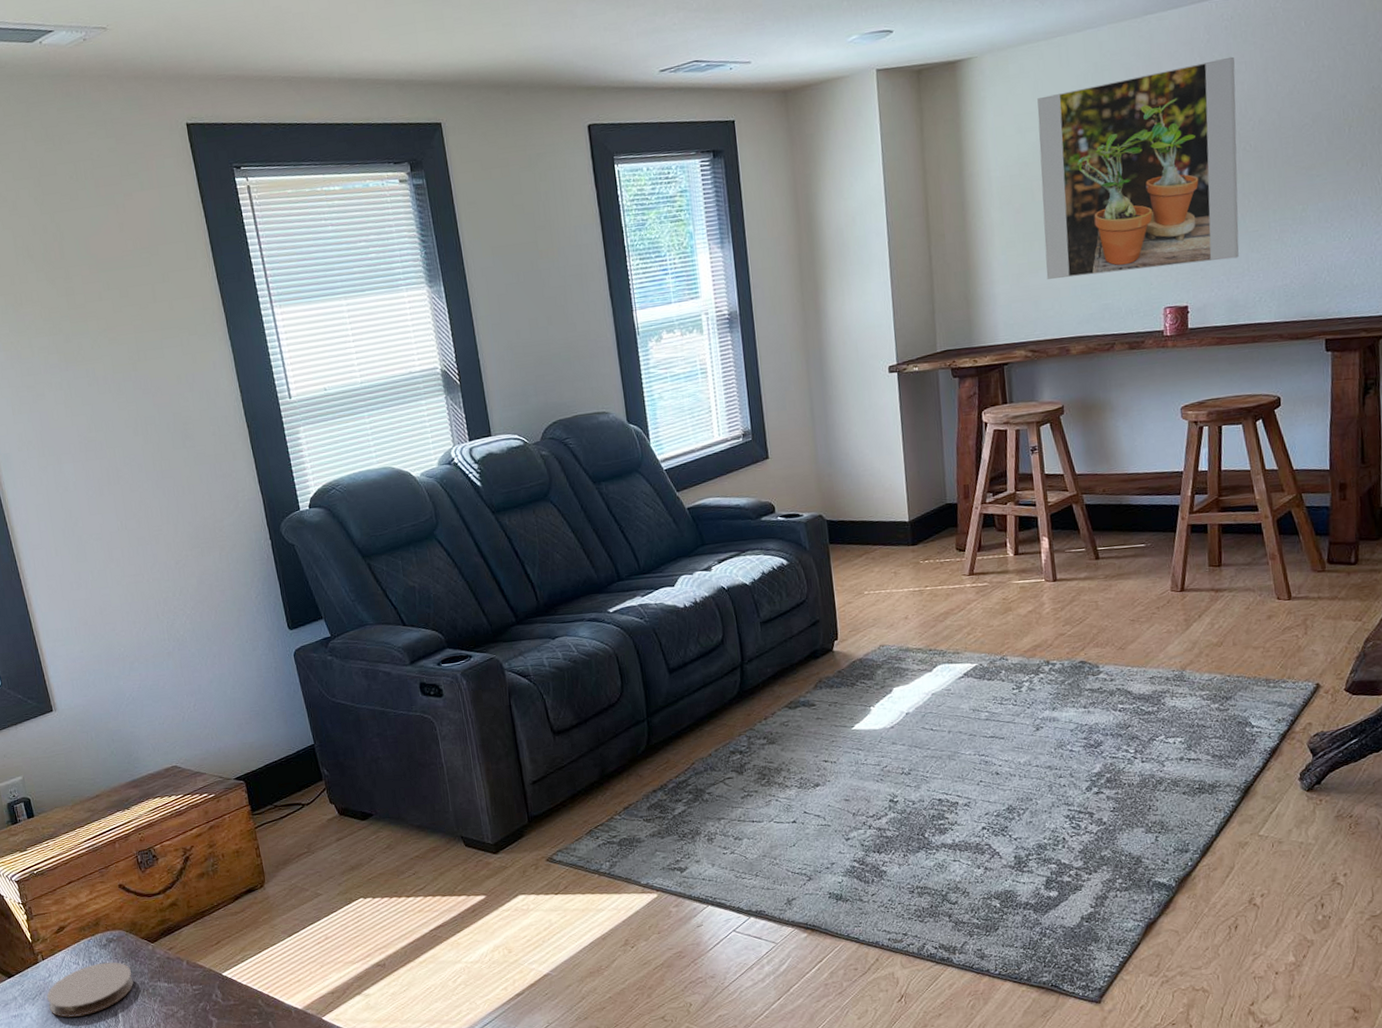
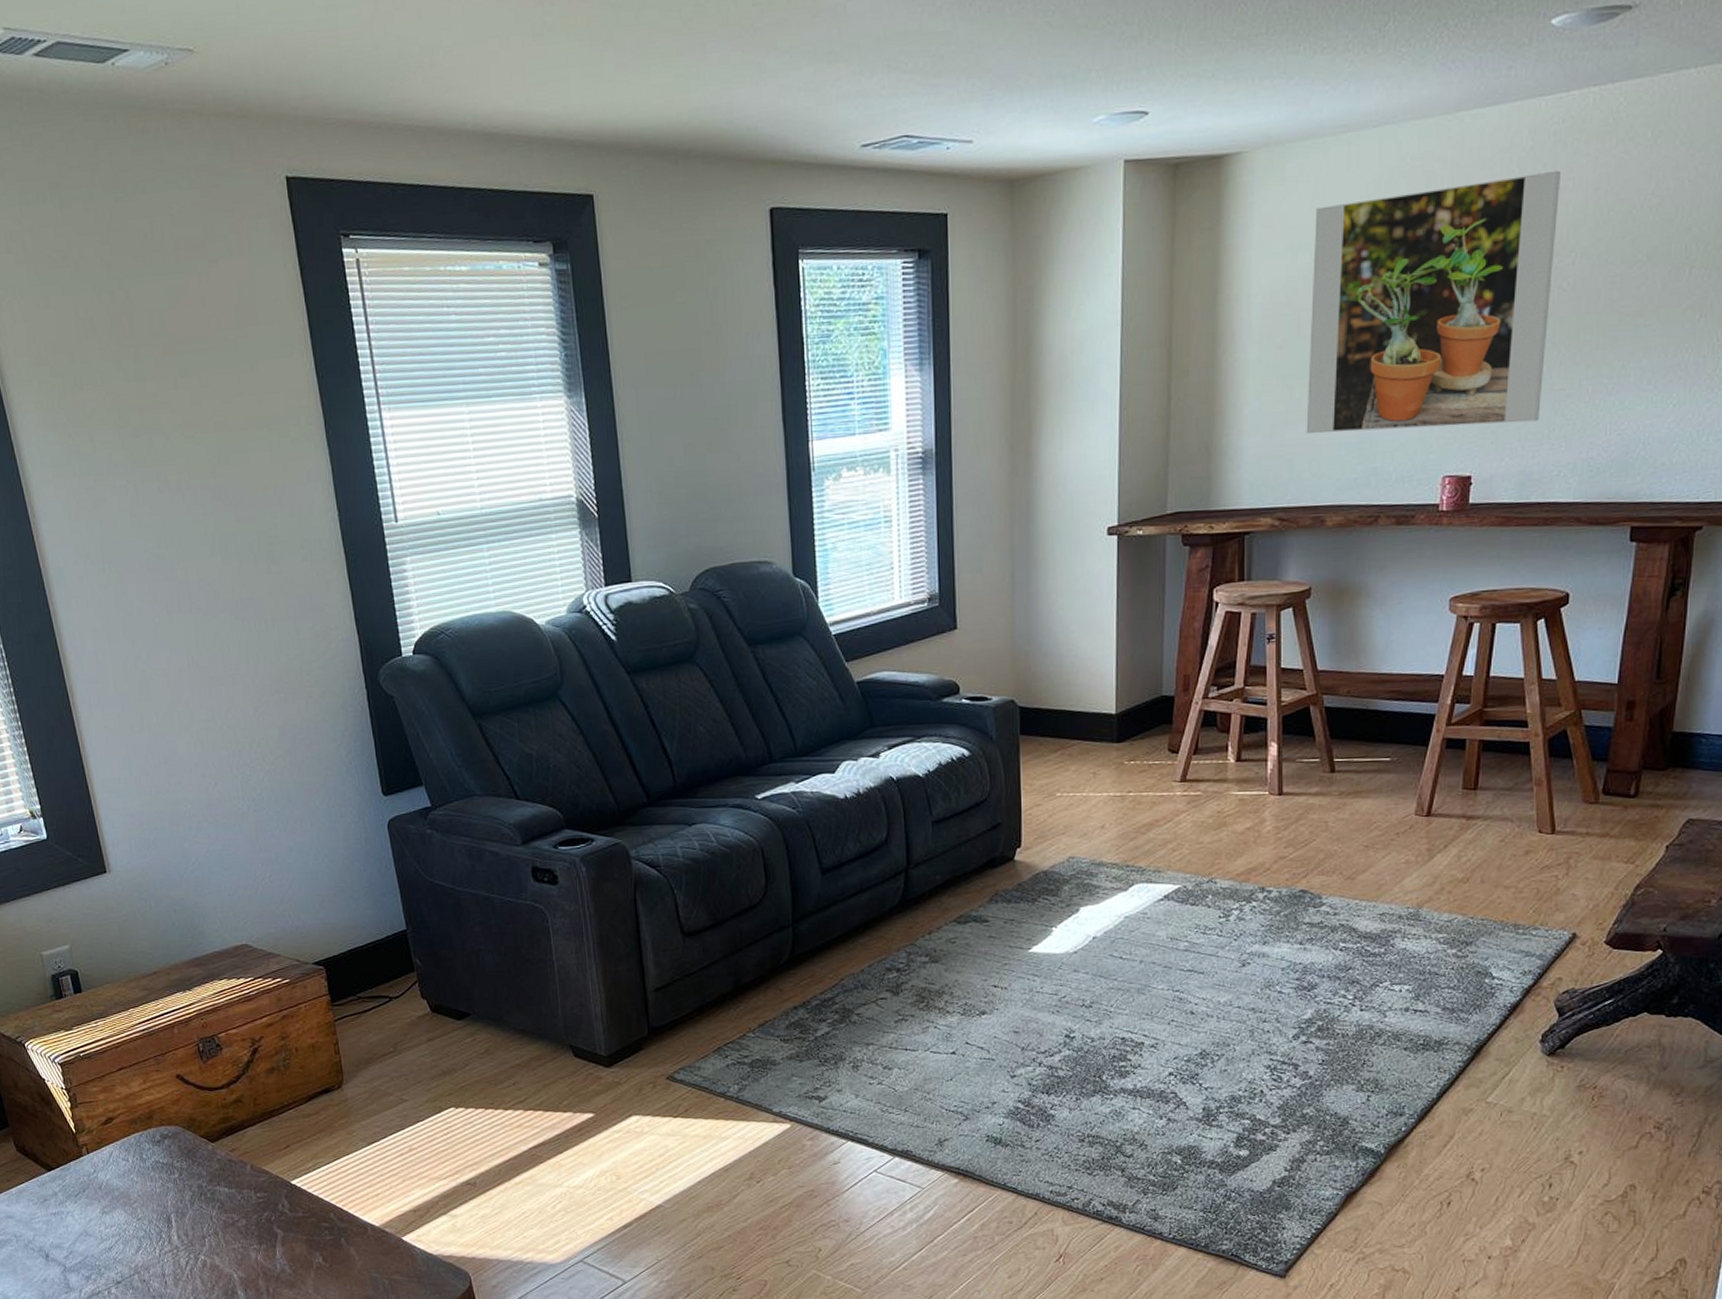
coaster: present [47,962,134,1018] -> none [91,1160,190,1219]

